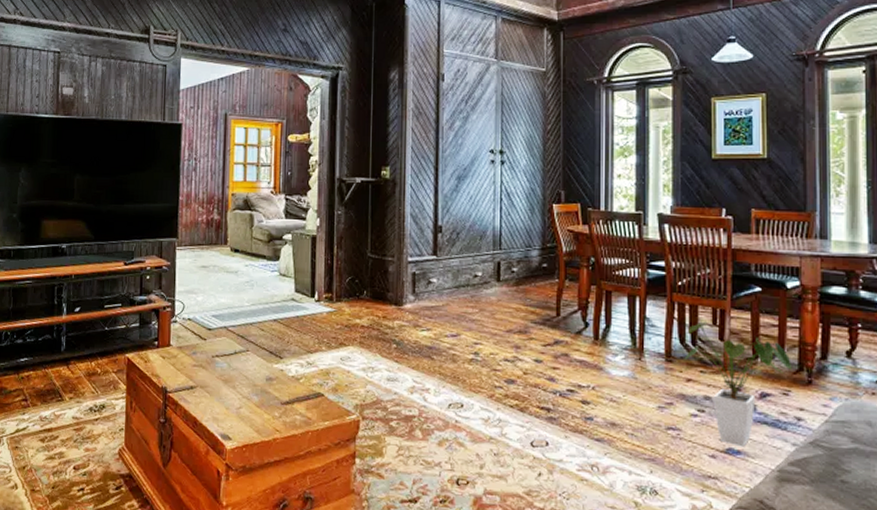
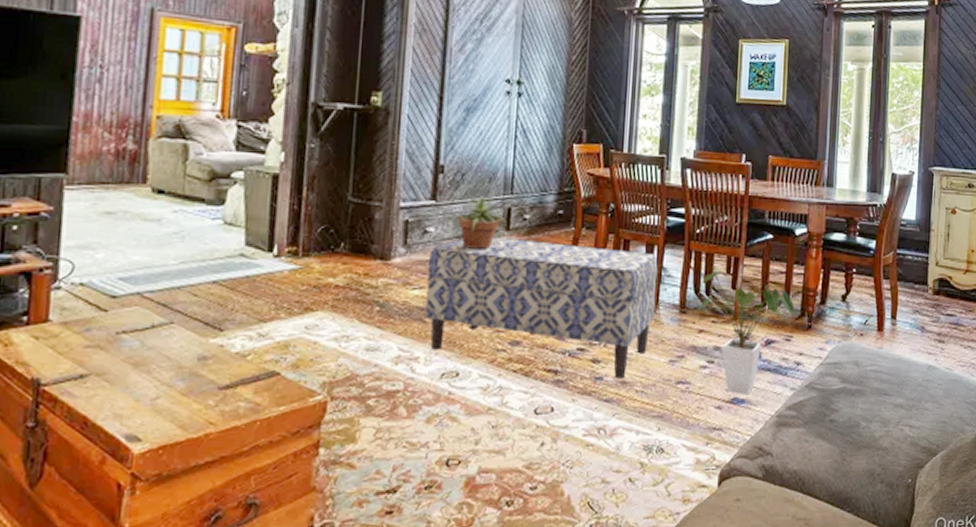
bench: none [432,287,641,421] -> present [425,236,658,379]
potted plant: none [451,251,498,298] -> present [452,196,507,249]

